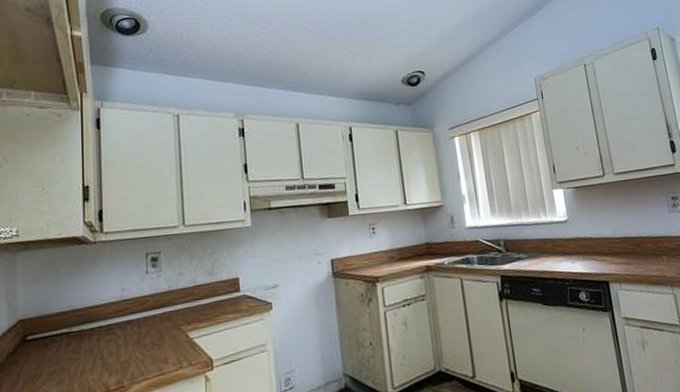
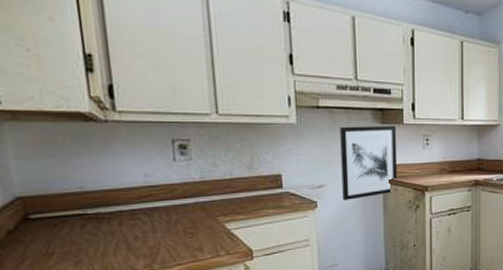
wall art: none [290,217,347,299] -> present [339,125,398,200]

